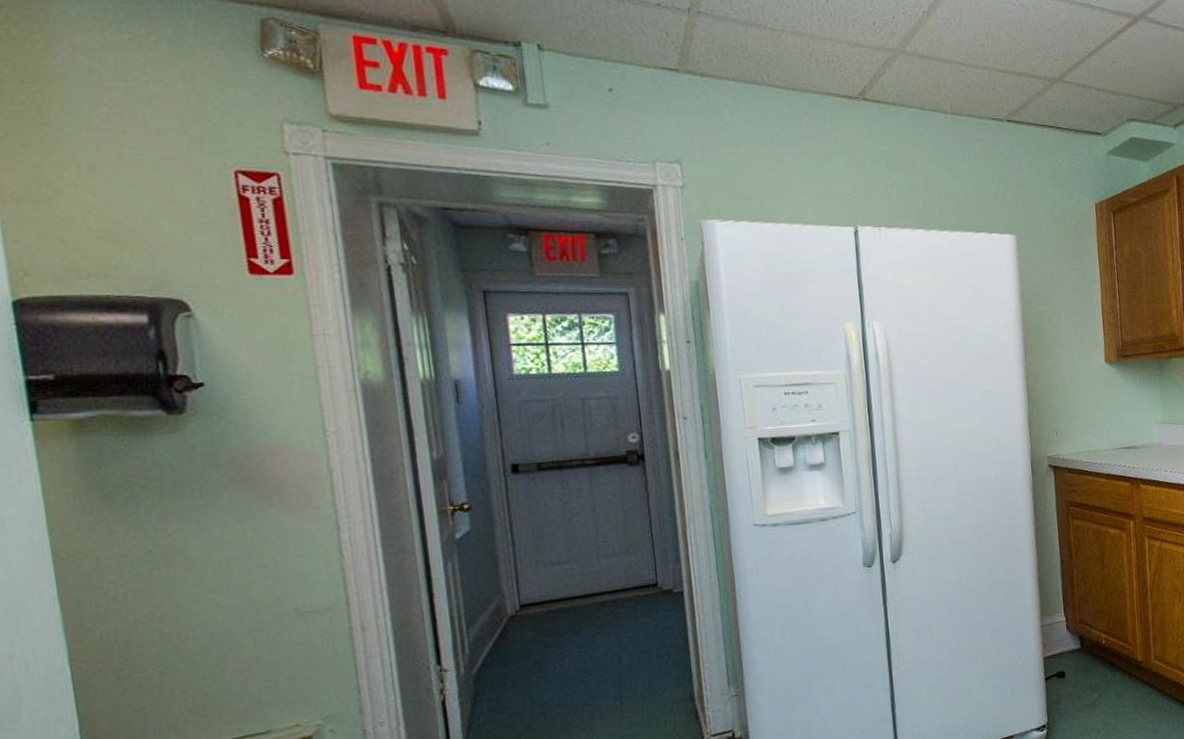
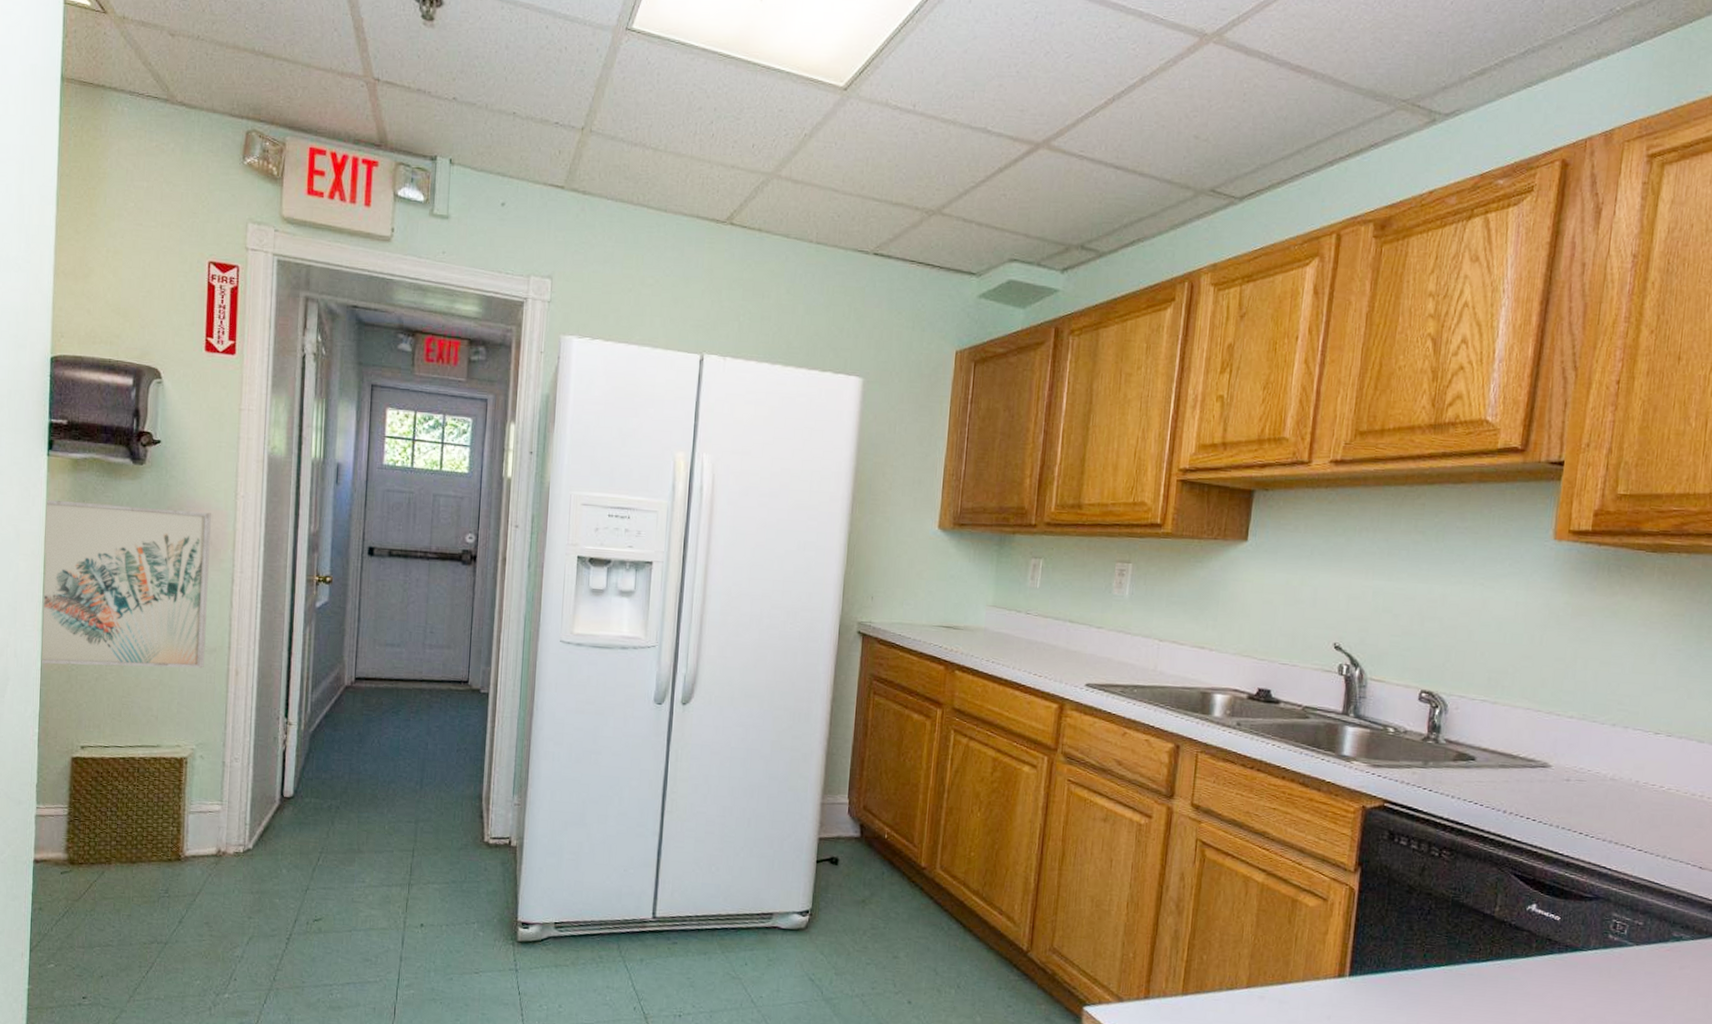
wall art: none [37,457,317,671] -> present [41,499,211,669]

